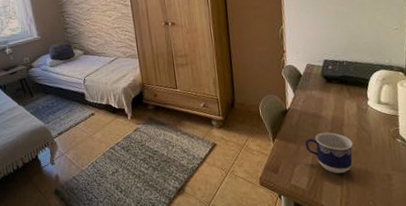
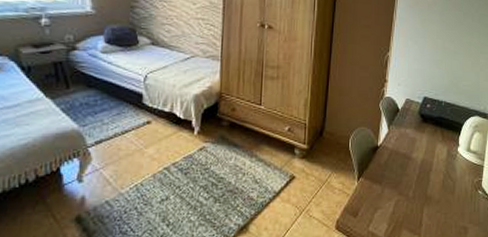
cup: present [305,132,354,174] -> none [390,175,438,223]

